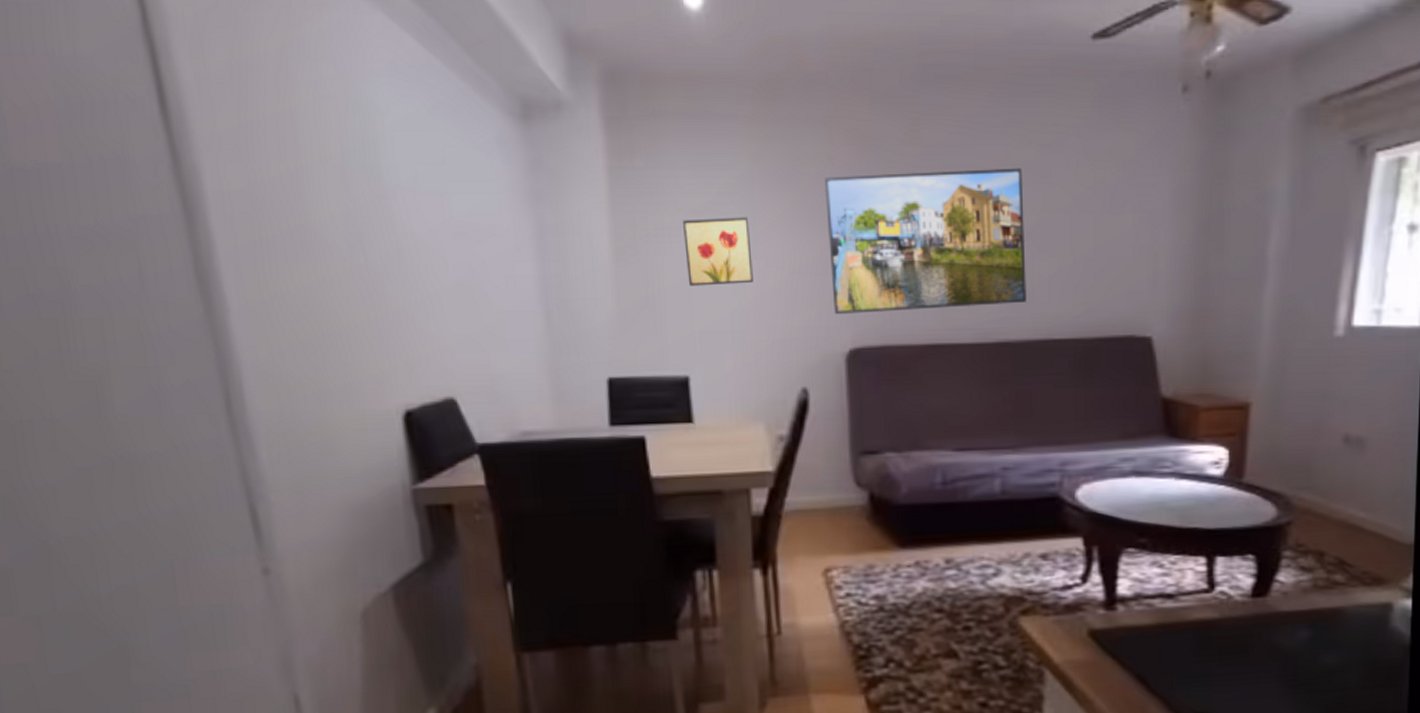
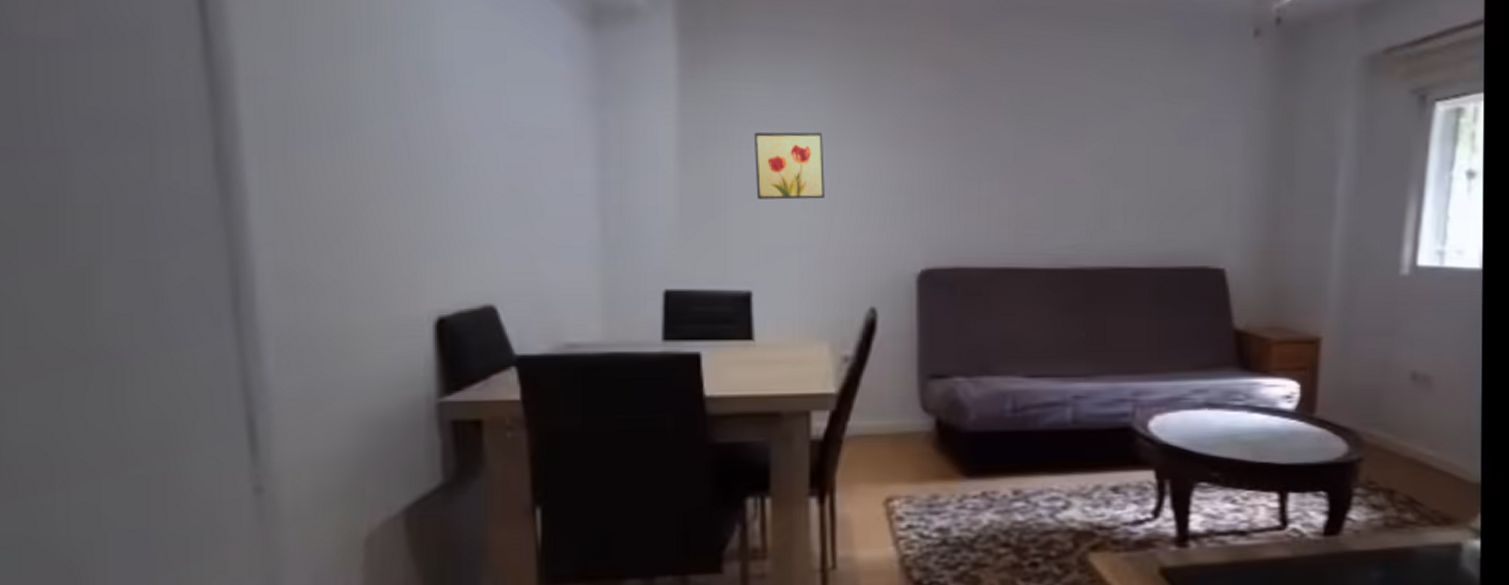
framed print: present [825,168,1028,315] -> none [903,97,1103,235]

